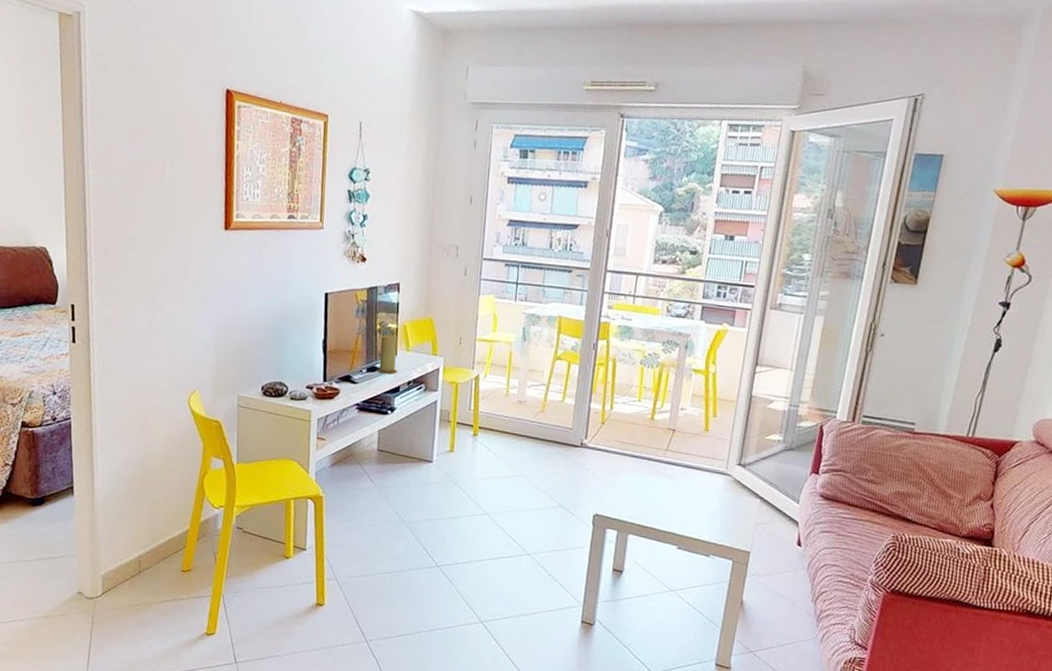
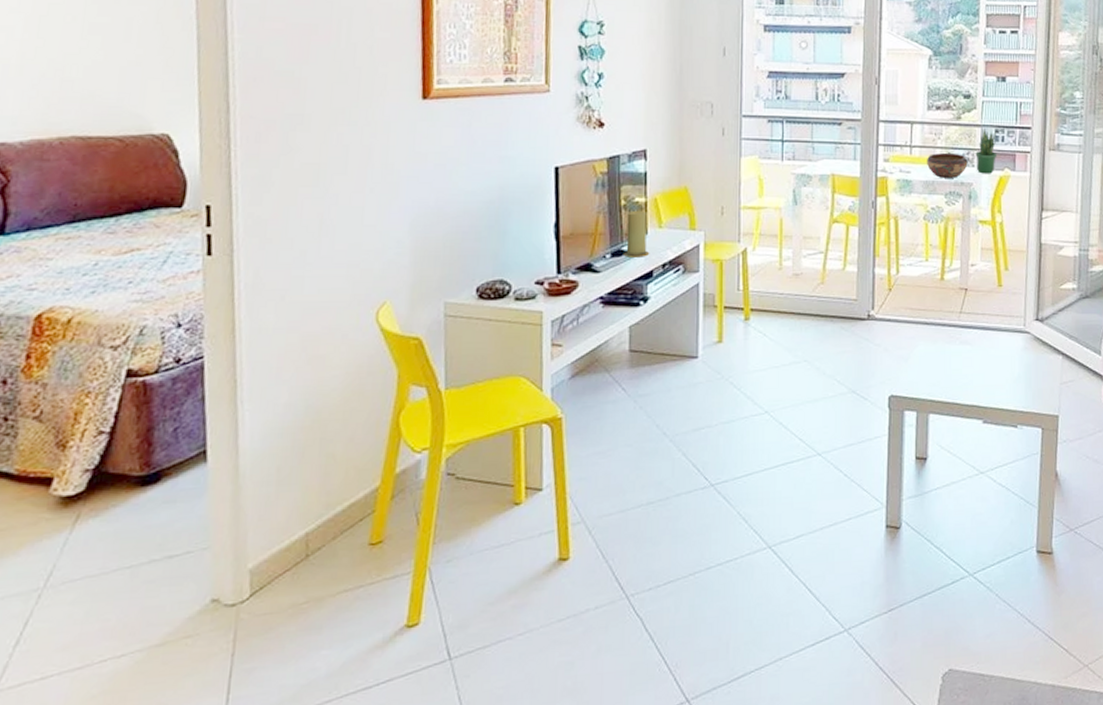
decorative bowl: none [648,304,688,328] -> present [927,152,968,178]
planter: none [695,284,720,327] -> present [975,129,998,174]

